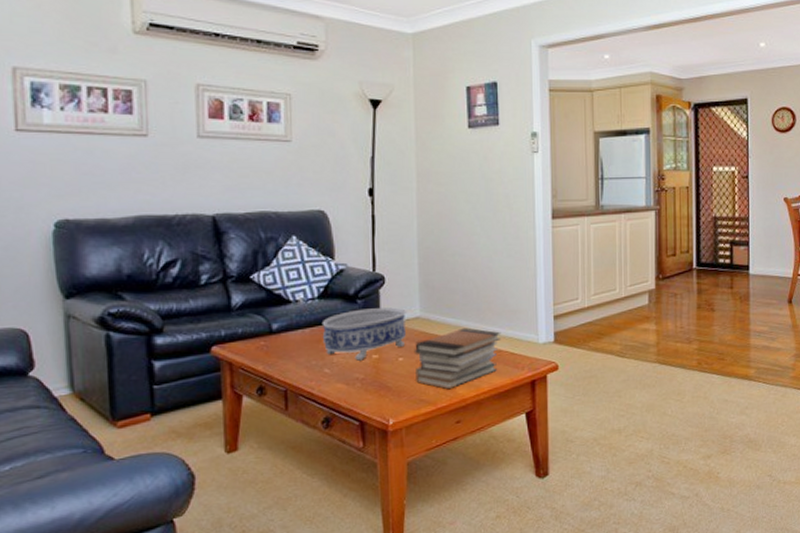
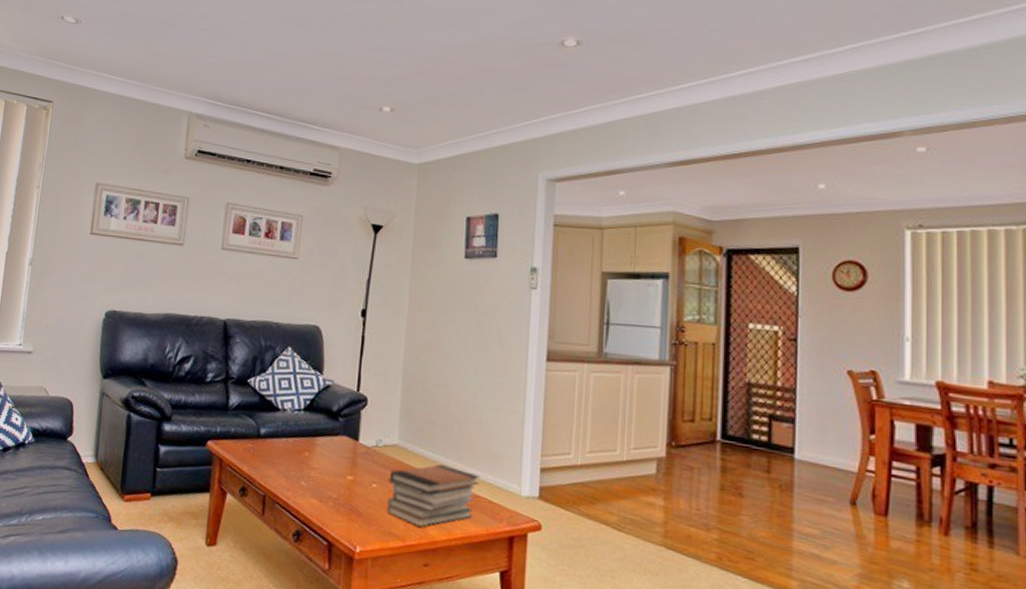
decorative bowl: present [321,307,406,361] -> none [302,427,385,480]

